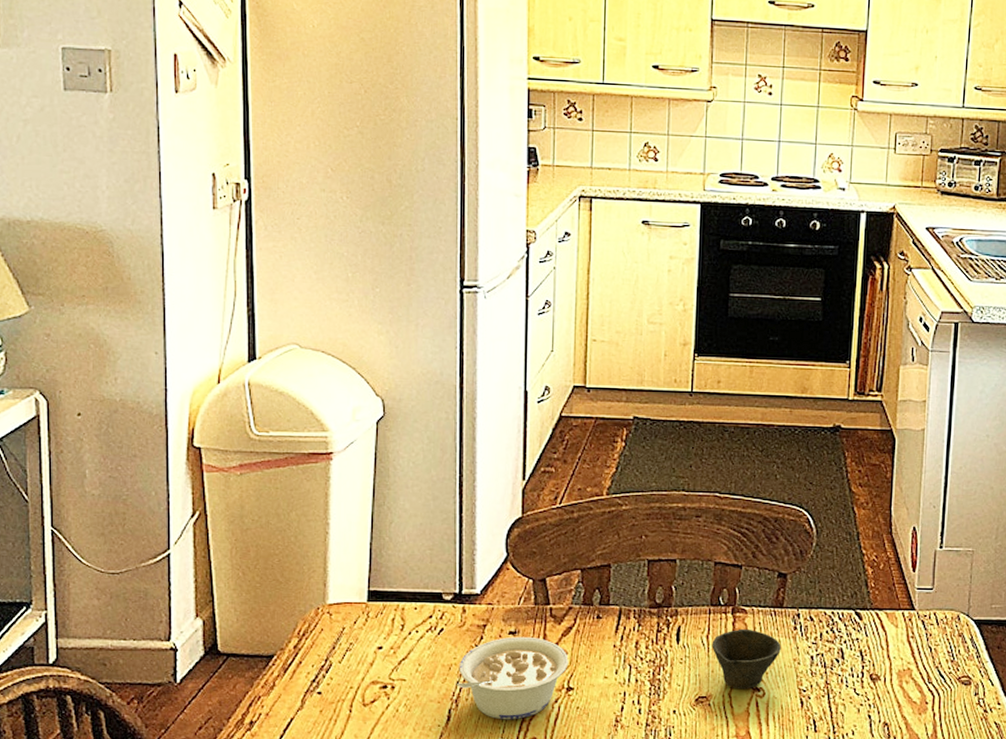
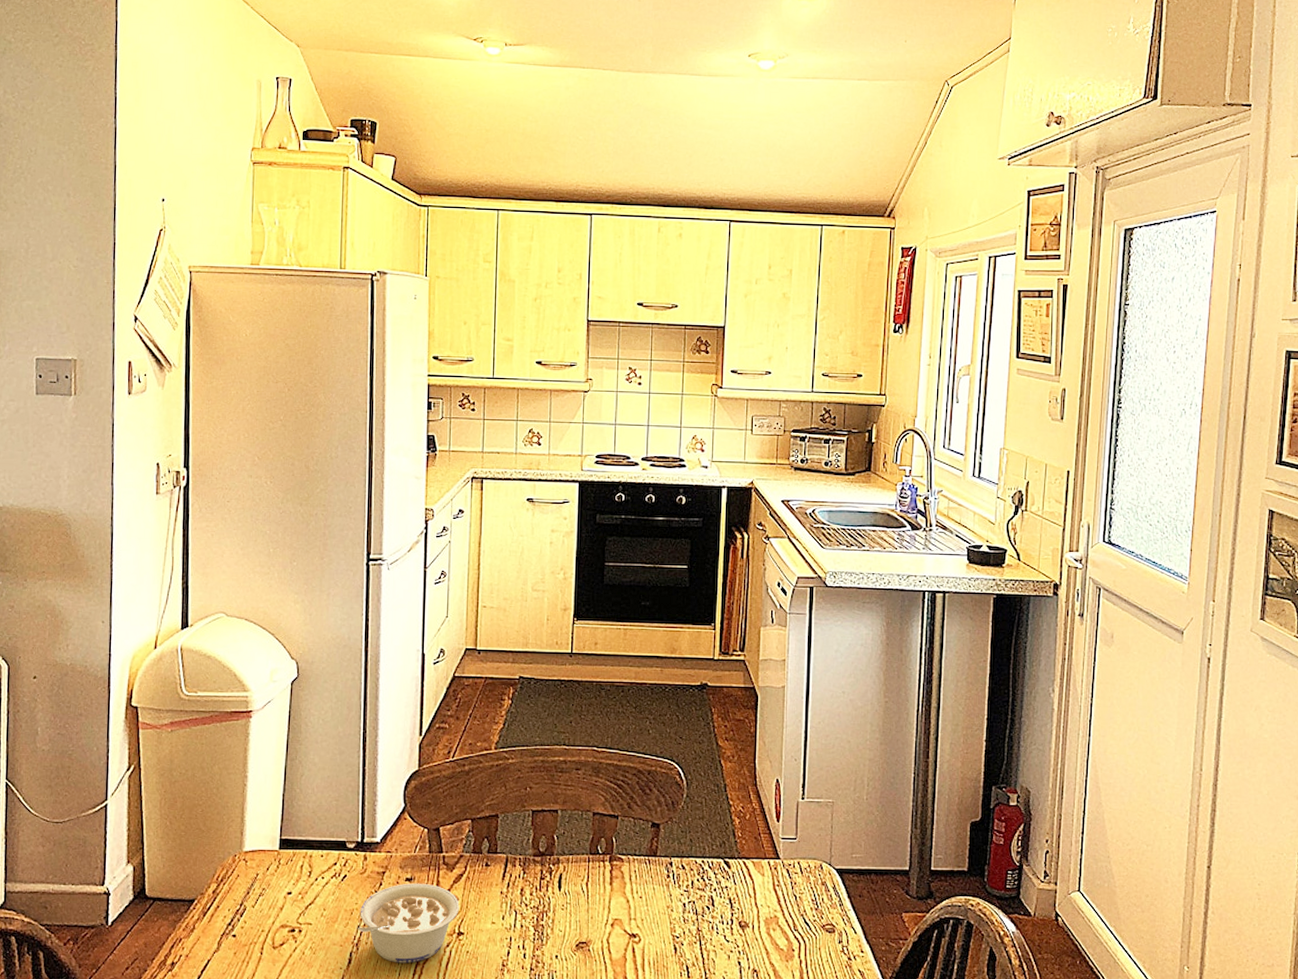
cup: present [712,628,781,690] -> none [591,876,655,936]

